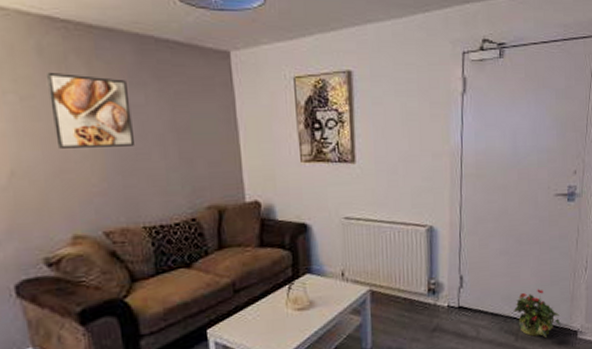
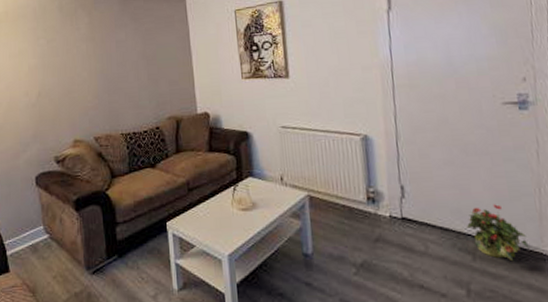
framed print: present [45,72,135,148] -> none [63,22,118,75]

